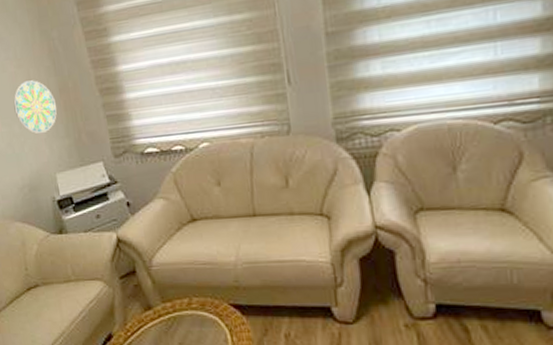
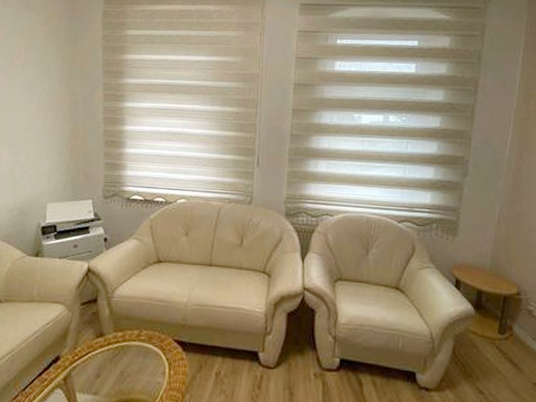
decorative plate: present [13,80,57,133] -> none [25,122,64,167]

